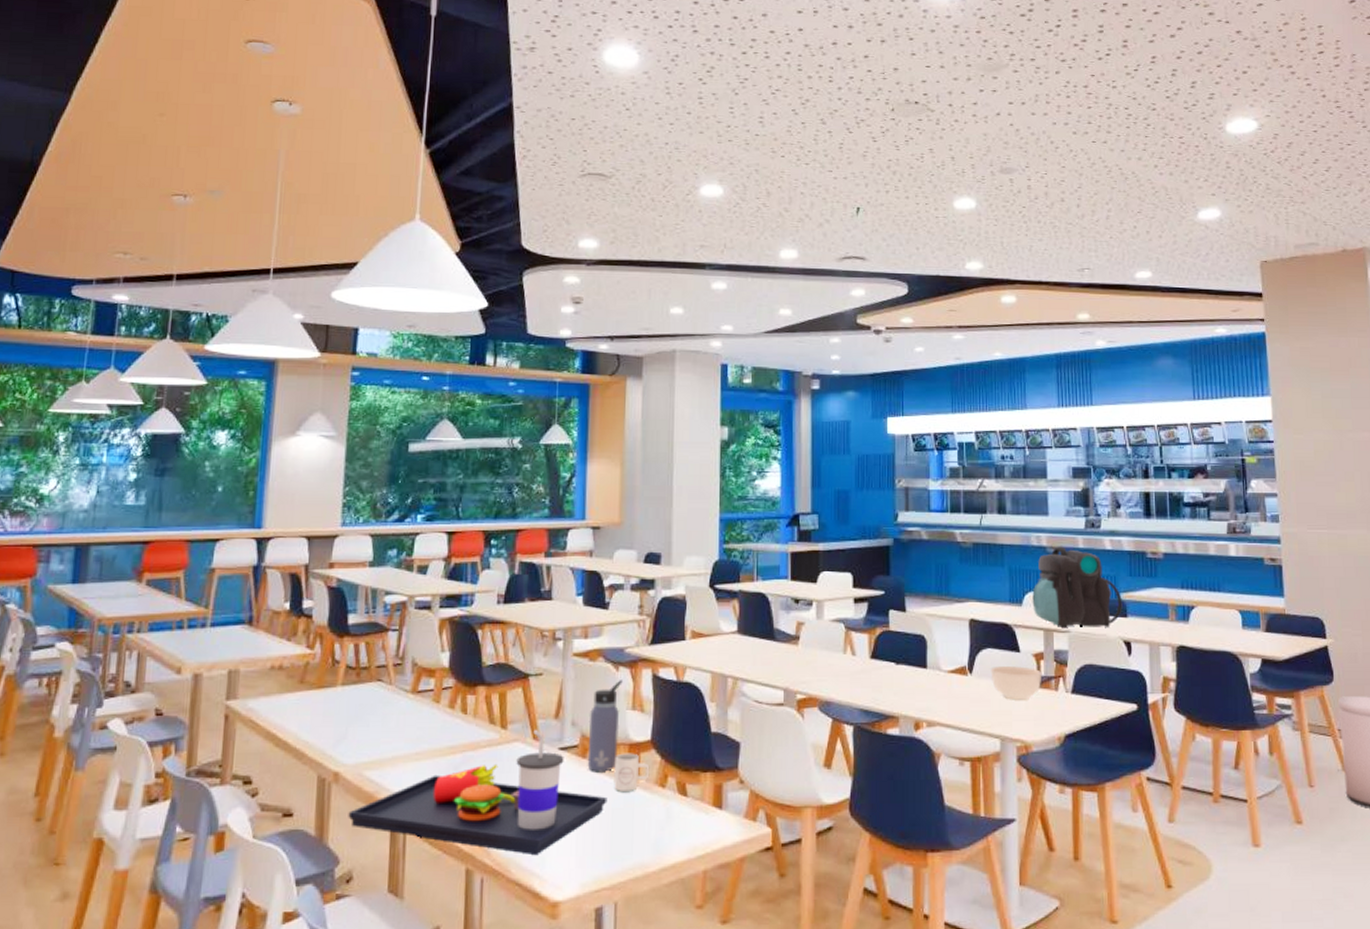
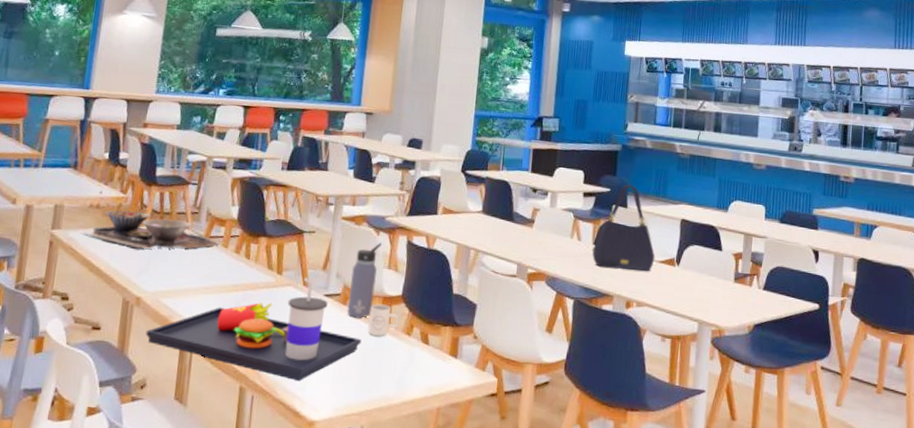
food tray: none [260,648,430,714] -> present [79,190,220,249]
handbag: none [869,584,944,685] -> present [591,184,655,272]
bowl: present [990,666,1042,700] -> none [695,261,740,292]
backpack: present [1032,546,1123,629] -> none [736,164,815,237]

